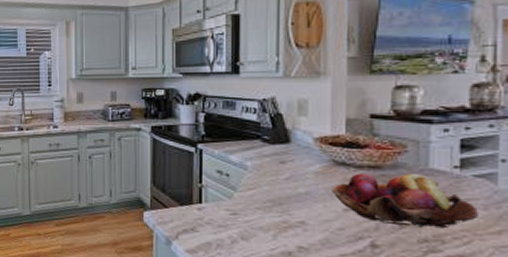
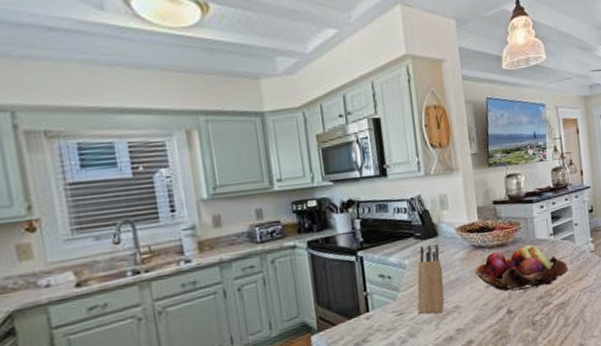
knife block: none [253,150,290,225] -> present [417,244,444,315]

